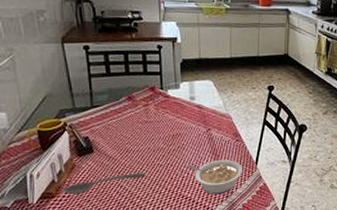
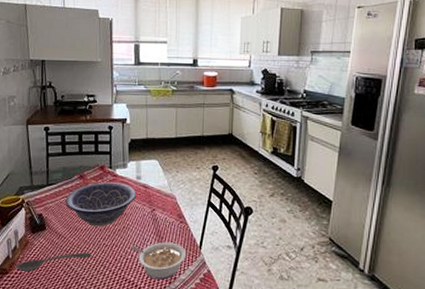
decorative bowl: none [113,103,191,148] -> present [65,182,137,227]

